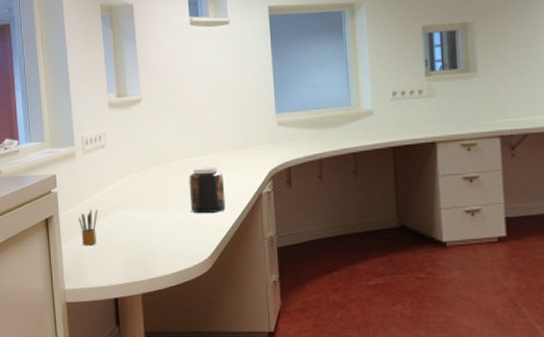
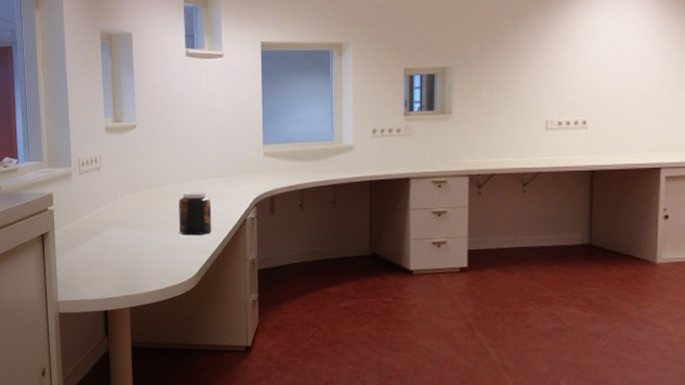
pencil box: present [78,208,98,246] -> none [73,226,92,261]

